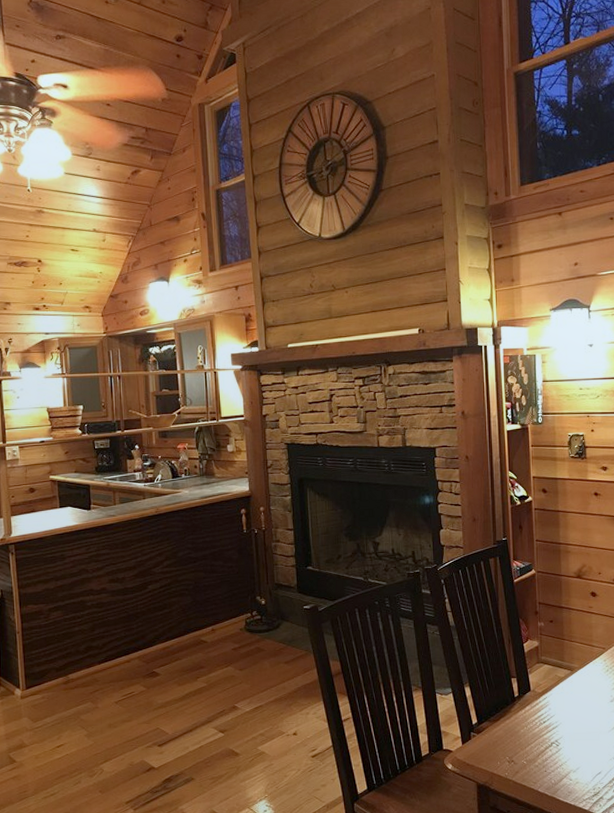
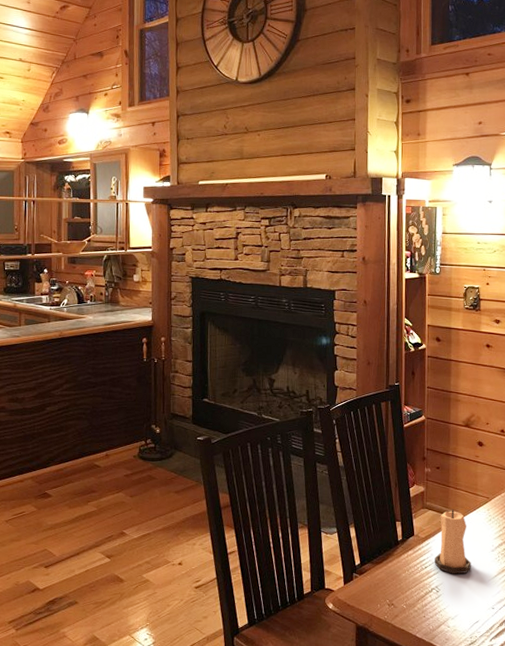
candle: none [553,662,591,727] -> present [434,509,471,574]

